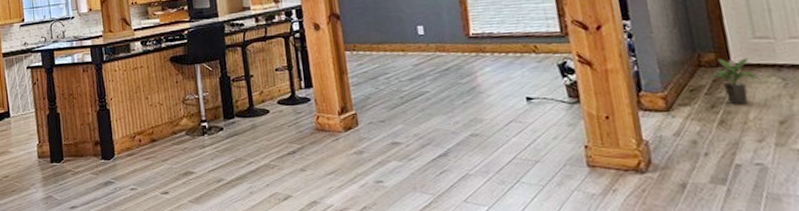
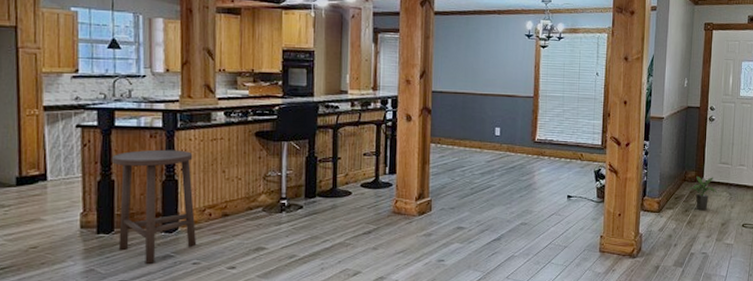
bar stool: none [55,81,132,190] -> present [111,149,197,264]

